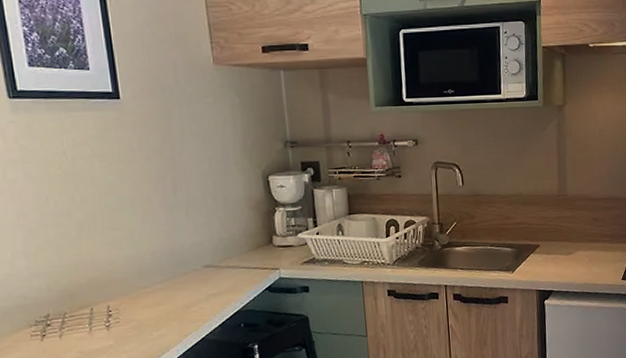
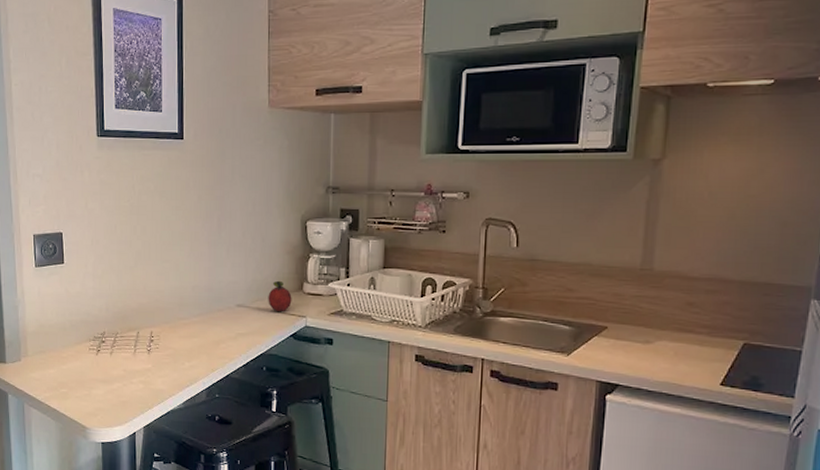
fruit: none [237,236,263,267] -> present [268,280,292,311]

